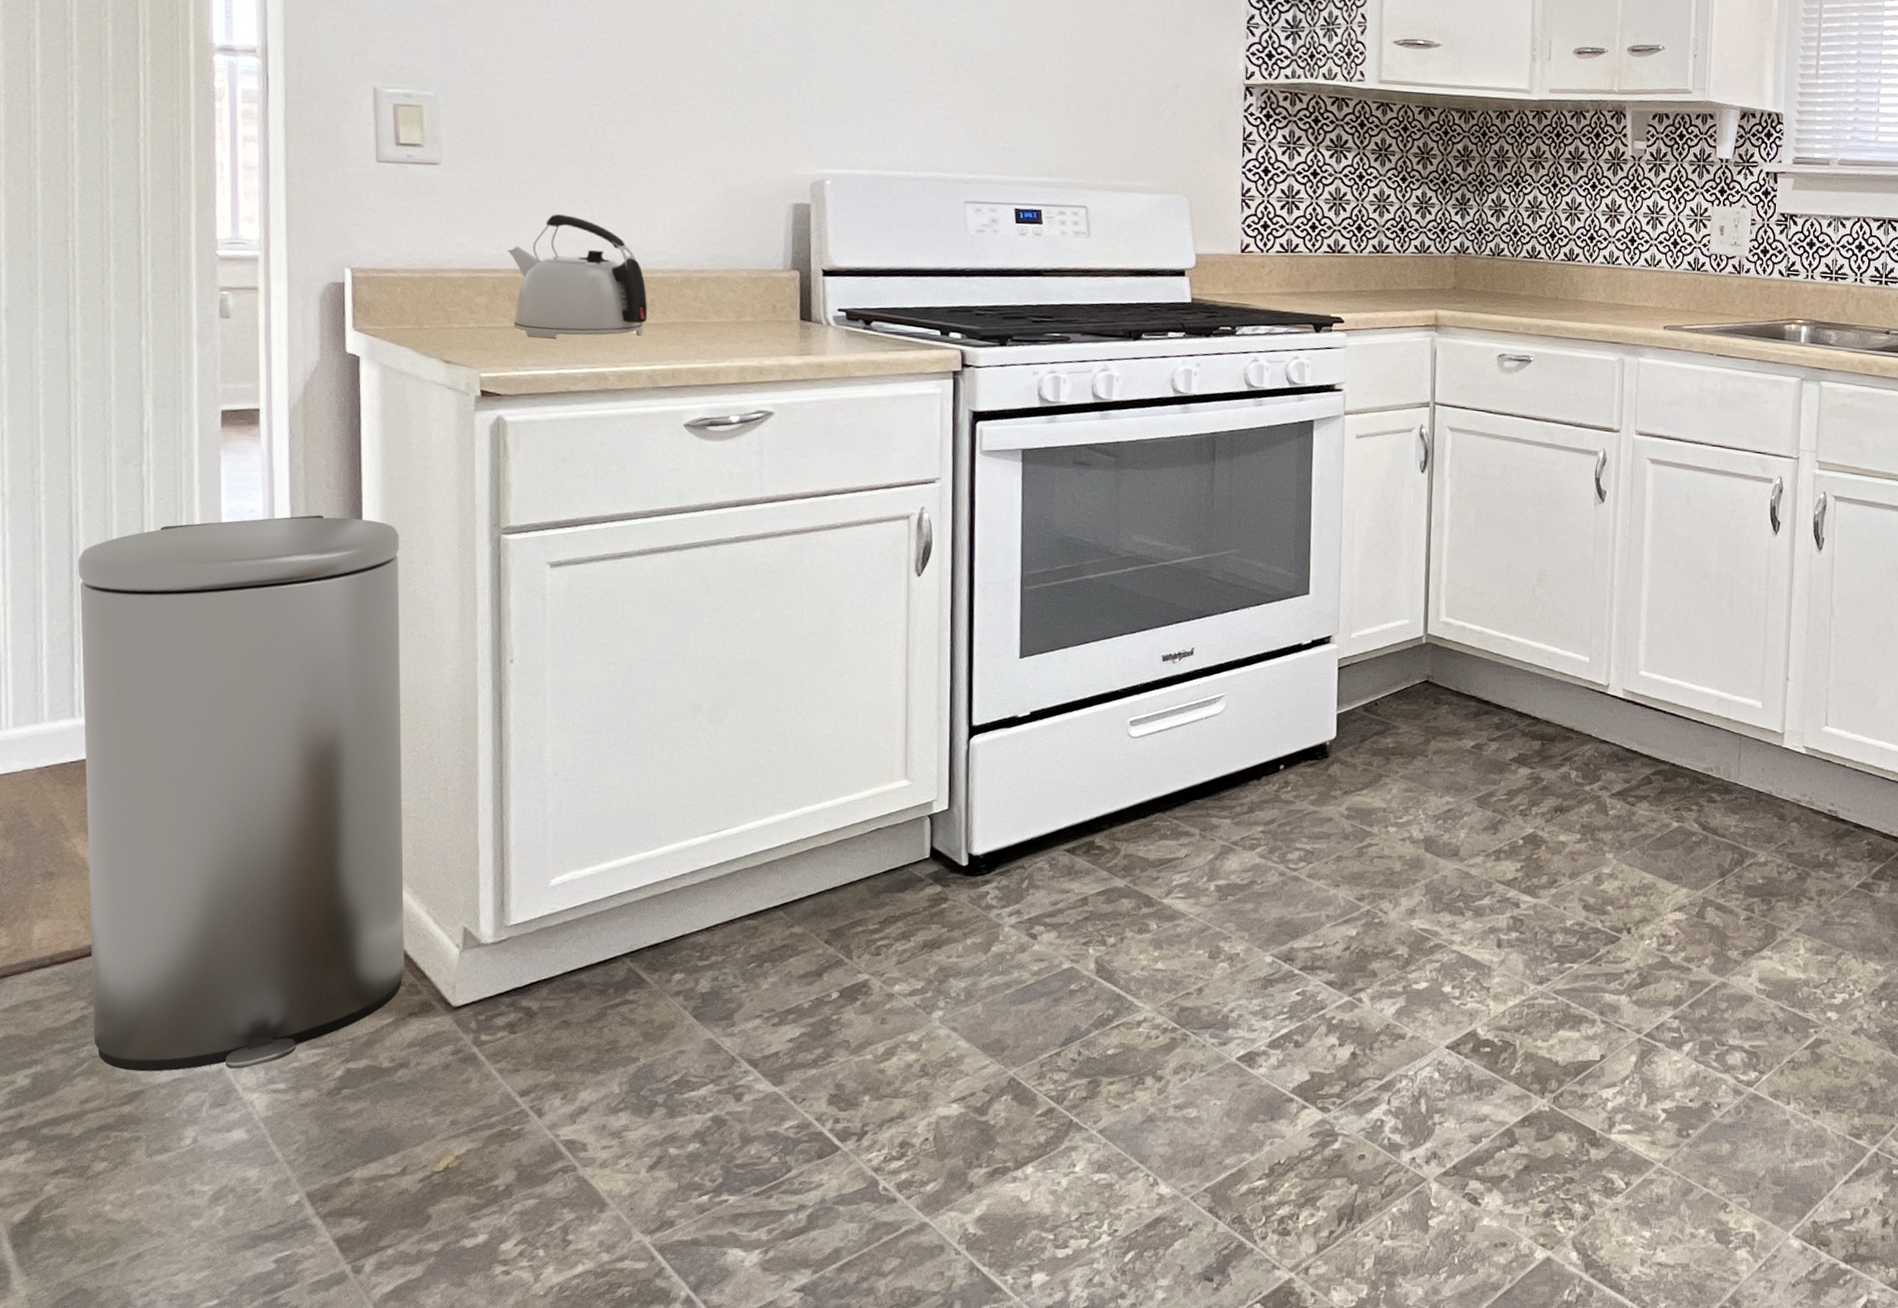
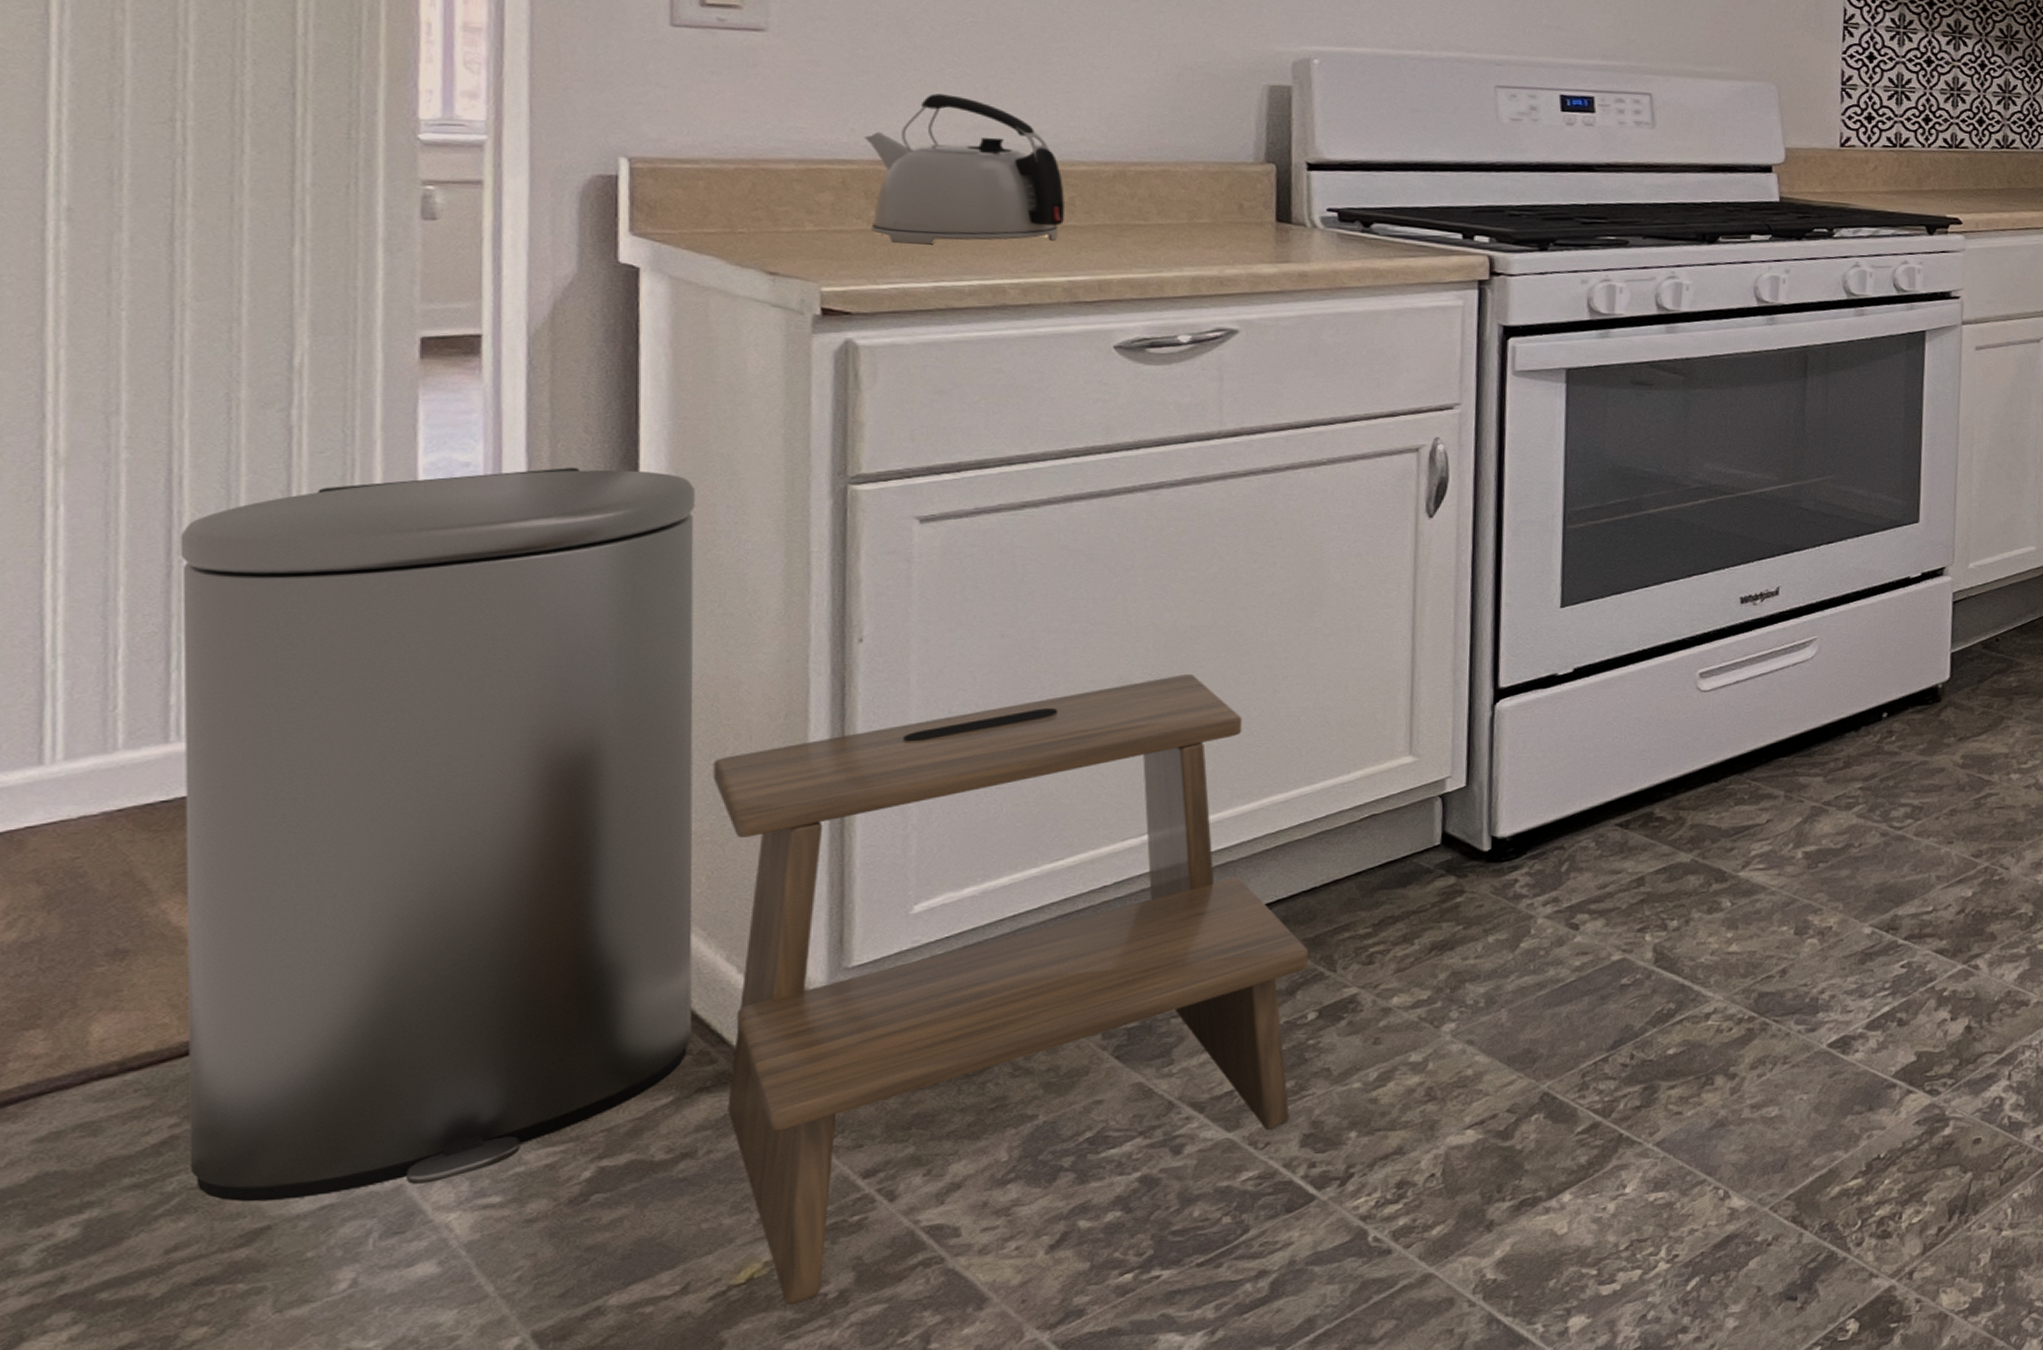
step stool: none [415,701,832,1192] -> present [713,674,1308,1305]

